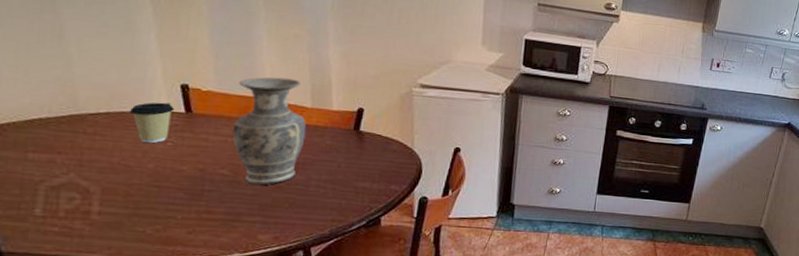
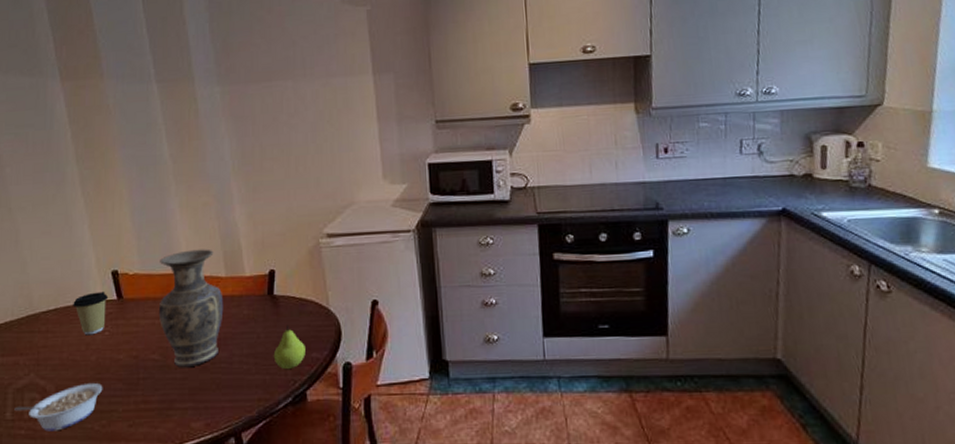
legume: none [46,189,160,231] -> present [14,383,103,432]
fruit: none [352,159,385,197] -> present [273,325,306,369]

